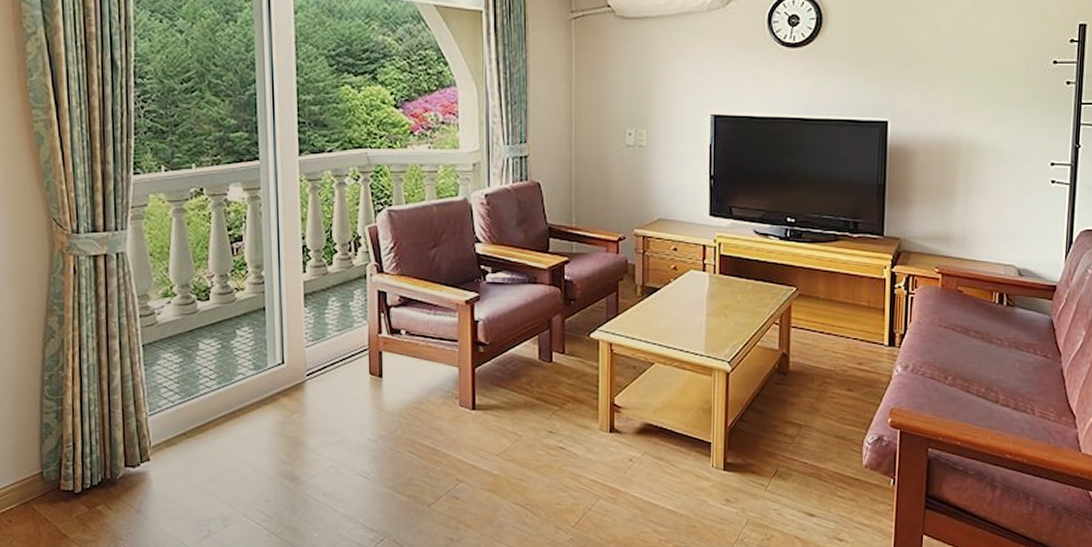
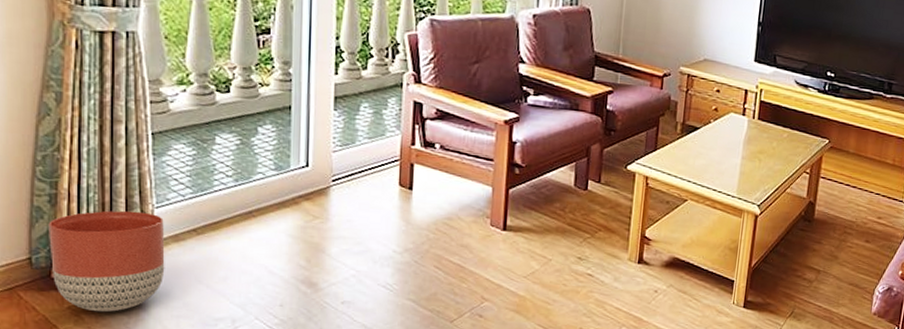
planter: none [56,420,160,520] -> present [48,210,165,313]

